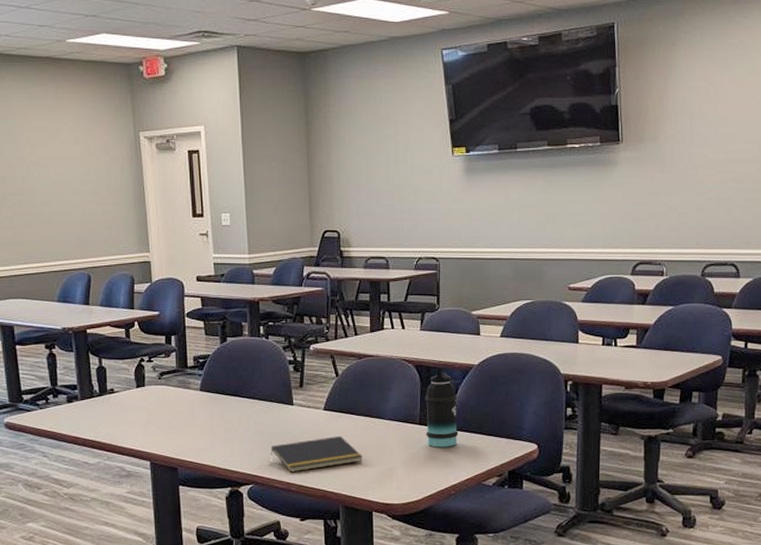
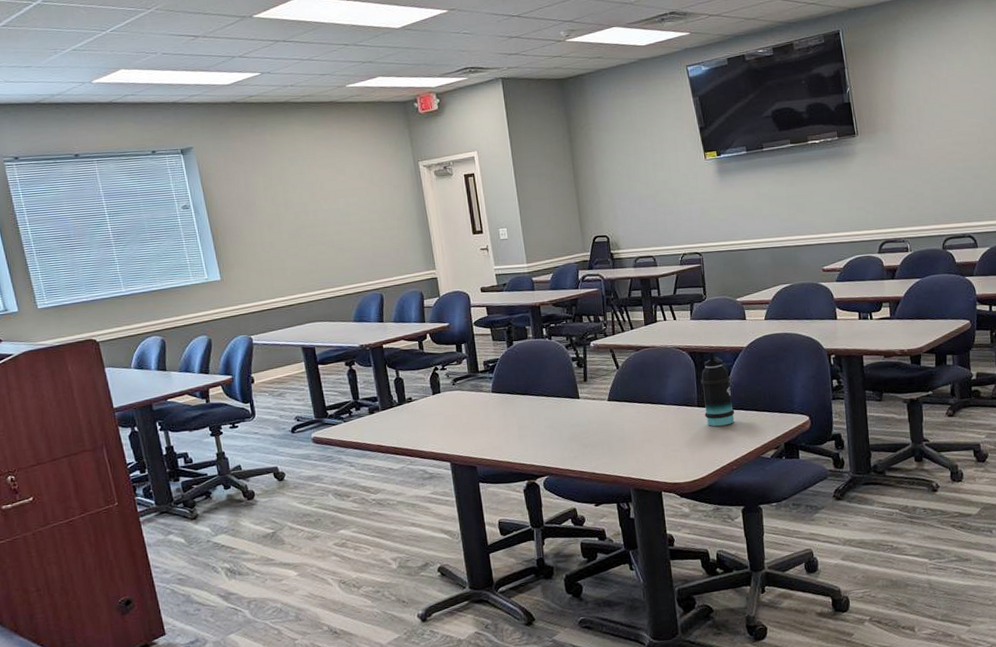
notepad: present [270,435,363,473] -> none [562,423,648,462]

